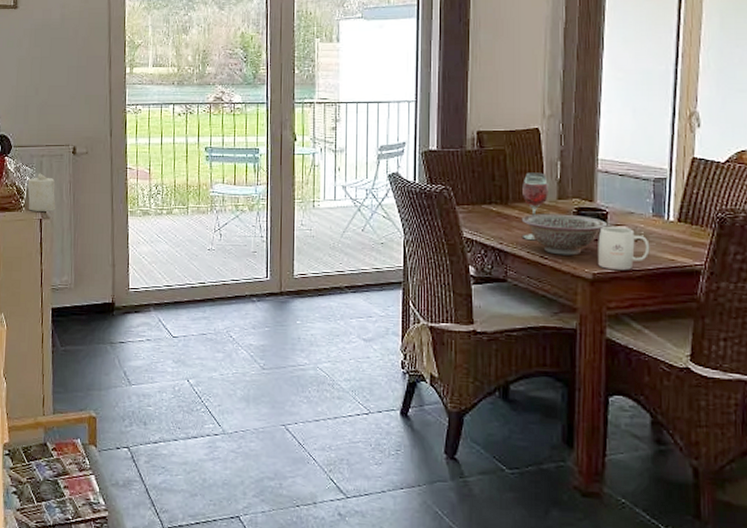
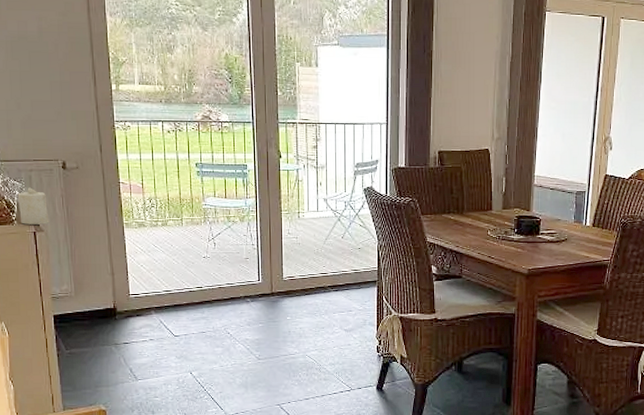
wineglass: present [521,172,548,241] -> none [474,187,495,244]
decorative bowl: present [521,213,608,256] -> none [474,221,541,255]
mug: present [598,227,650,271] -> none [532,231,571,266]

